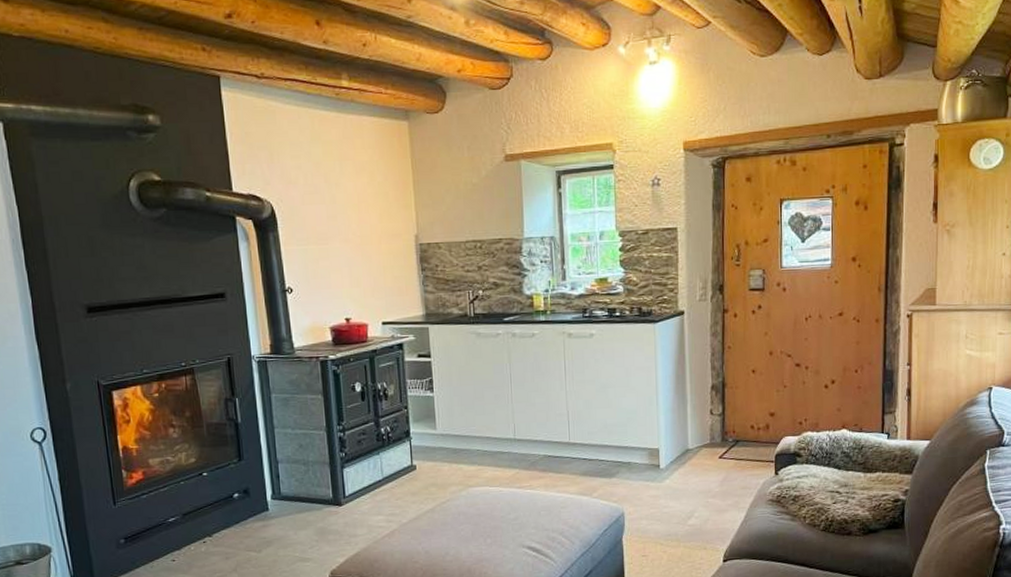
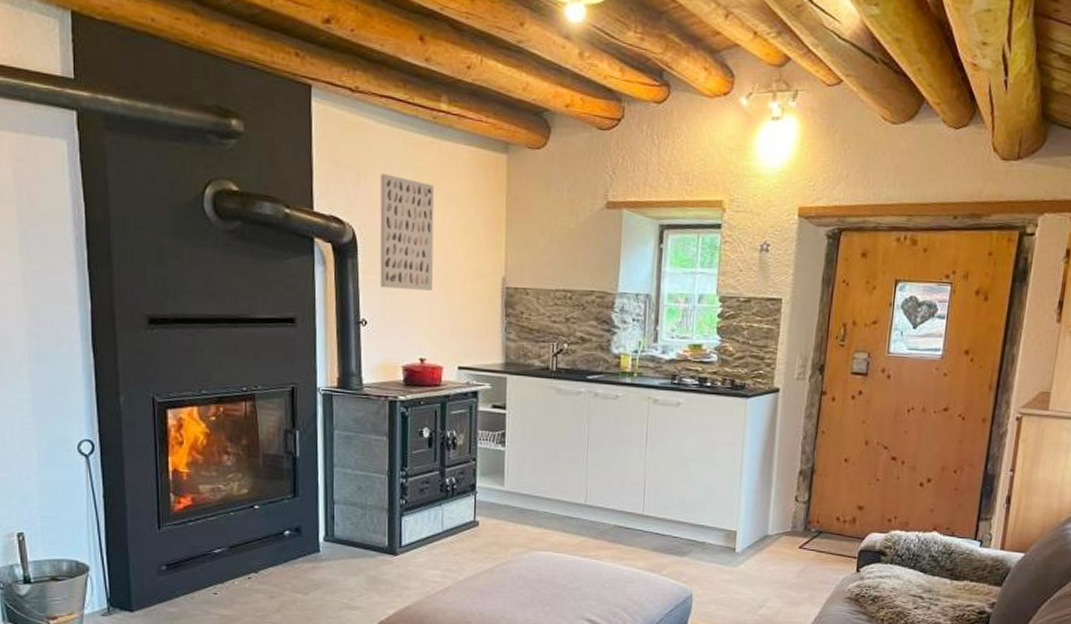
wall art: none [292,150,352,256] -> present [380,174,434,291]

